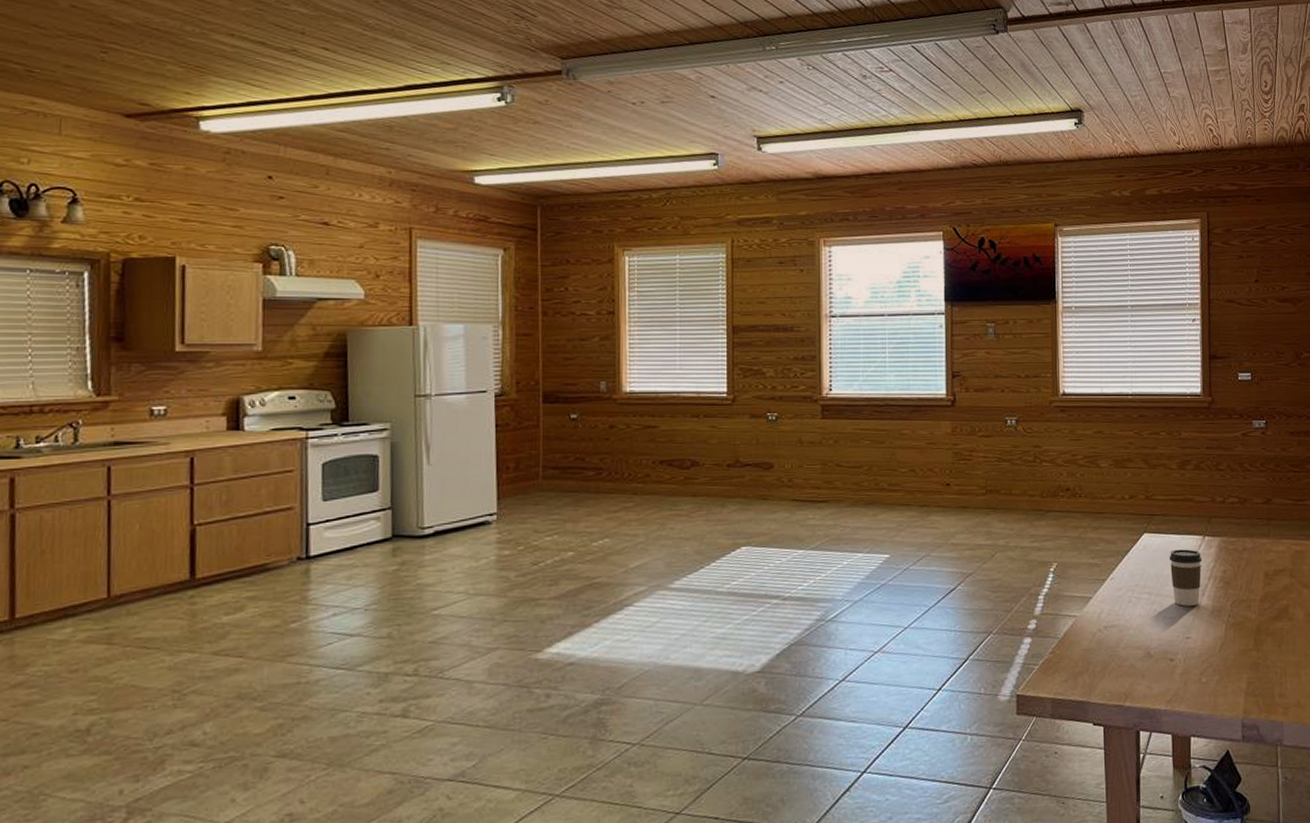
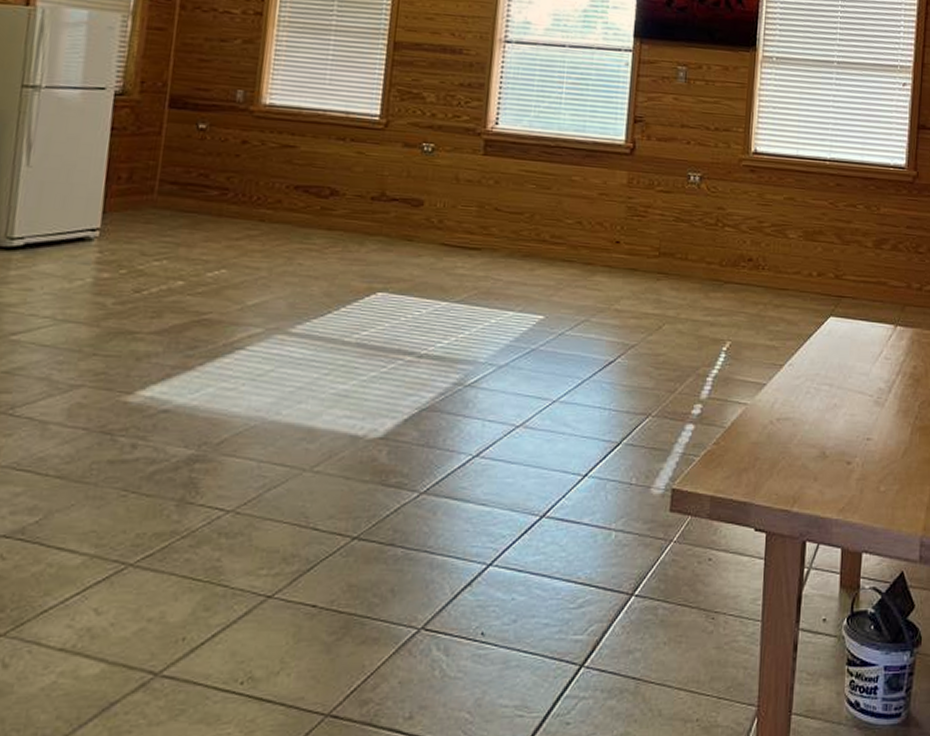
coffee cup: present [1169,549,1202,606] -> none [855,338,891,403]

